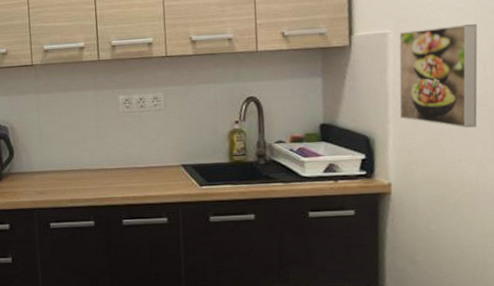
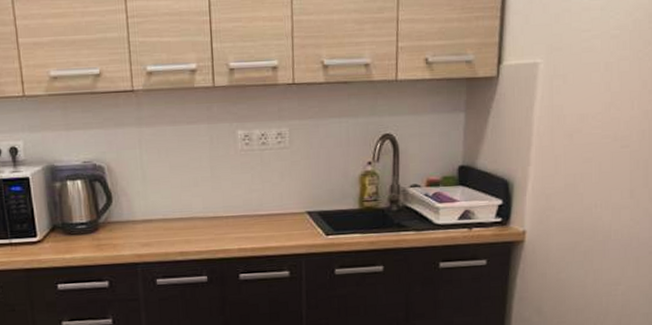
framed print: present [399,24,478,128] -> none [541,55,631,172]

